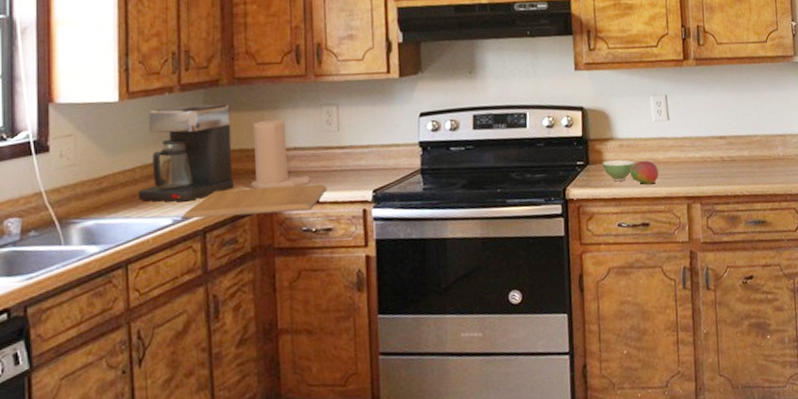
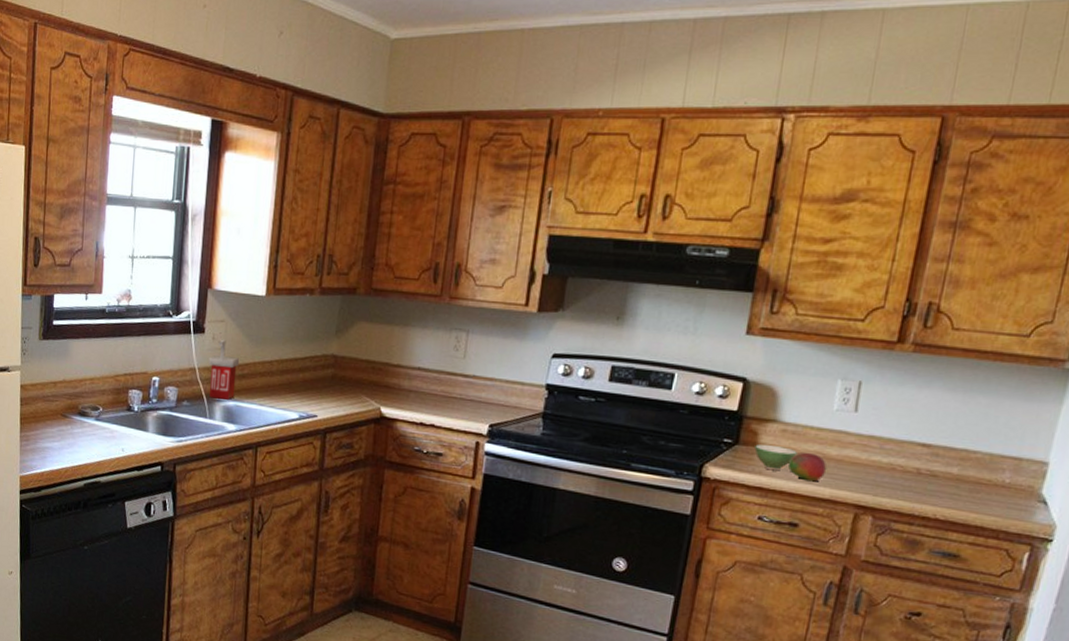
soap dispenser: none [57,154,96,222] -> present [208,339,240,400]
coffee maker: present [137,104,235,202] -> none [272,308,363,401]
chopping board: present [182,183,327,219] -> none [307,395,444,432]
paper towel: present [251,119,310,190] -> none [372,335,429,407]

